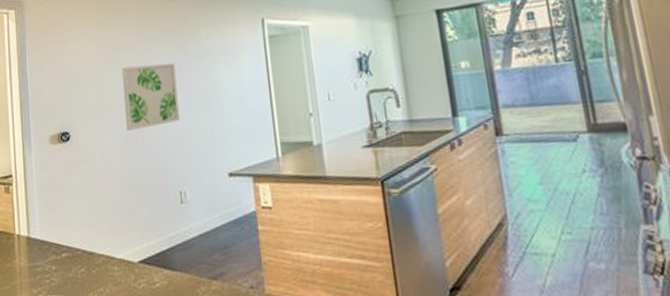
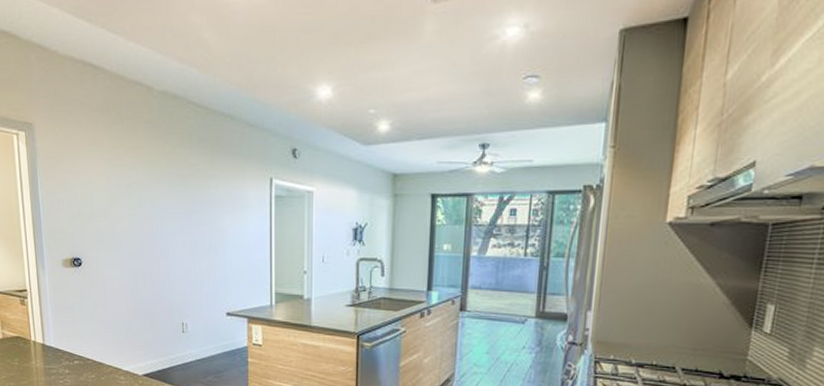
wall art: present [121,63,180,132] -> none [132,206,186,265]

